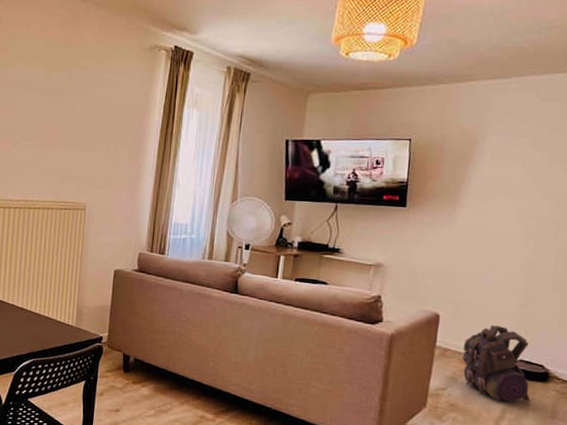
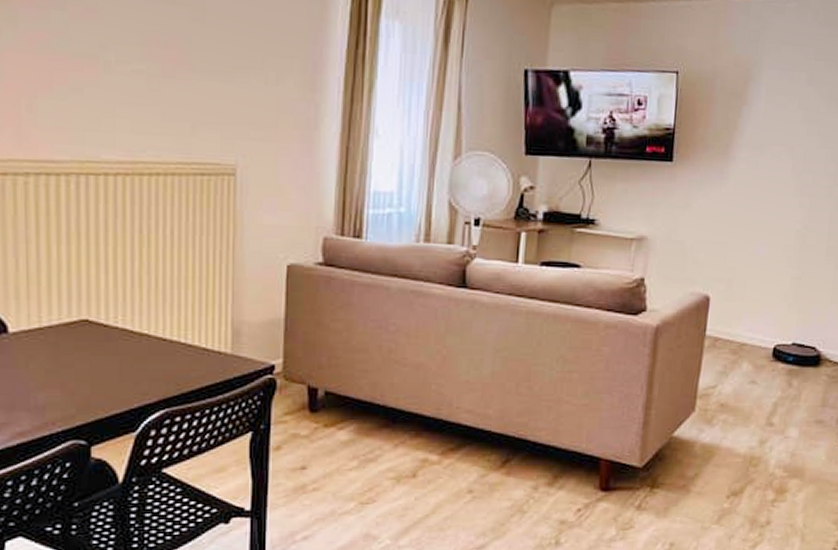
backpack: present [463,324,531,402] -> none [734,304,802,395]

